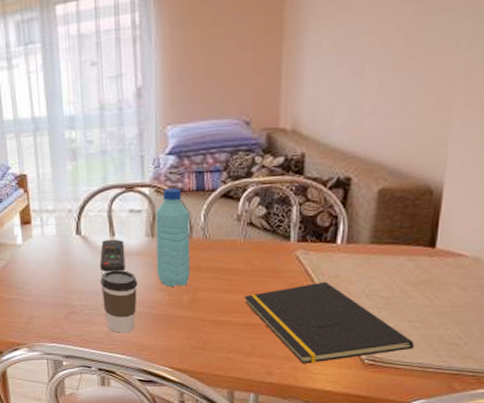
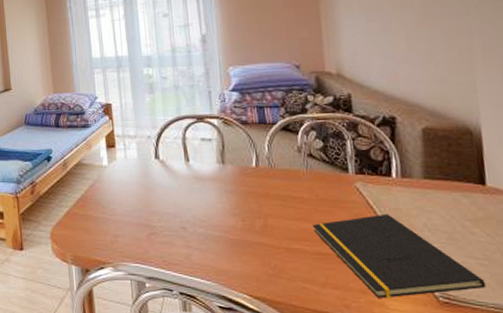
remote control: present [99,239,126,272] -> none [177,164,200,195]
coffee cup: present [100,269,138,333] -> none [178,193,213,257]
water bottle: present [155,188,191,287] -> none [224,120,260,212]

